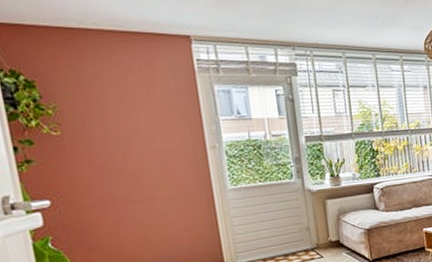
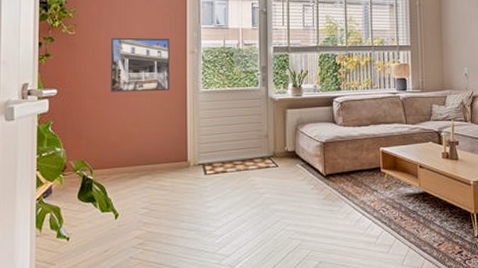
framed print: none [110,133,192,198] -> present [111,37,170,93]

